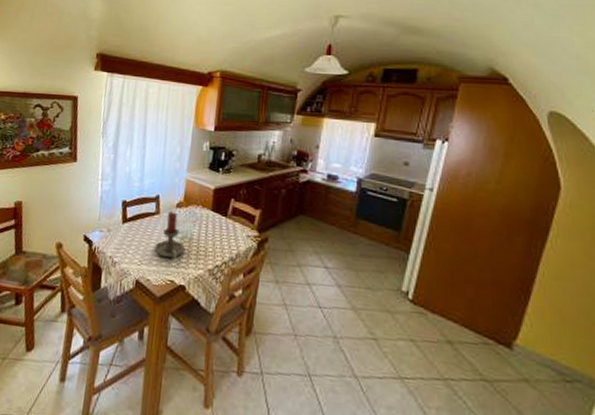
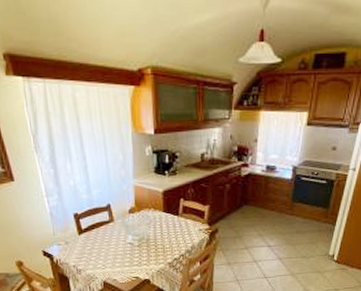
candle holder: present [154,211,185,261] -> none [114,217,144,260]

